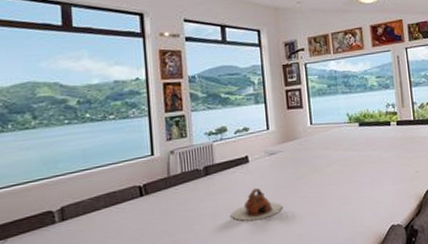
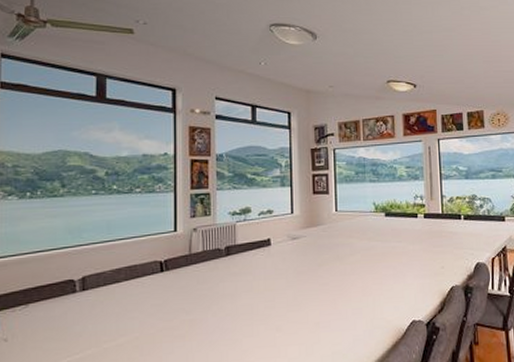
teapot: present [230,187,282,221] -> none [249,271,301,305]

